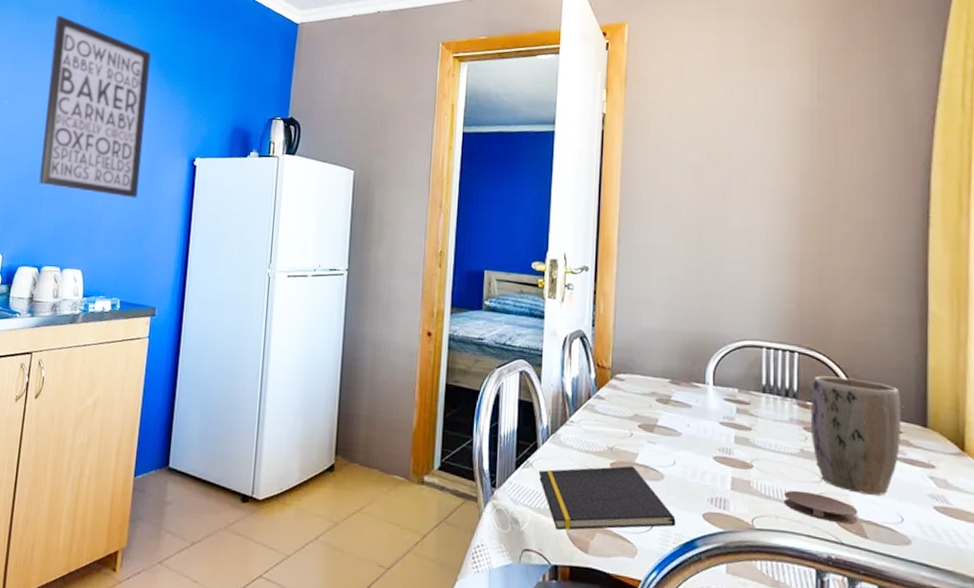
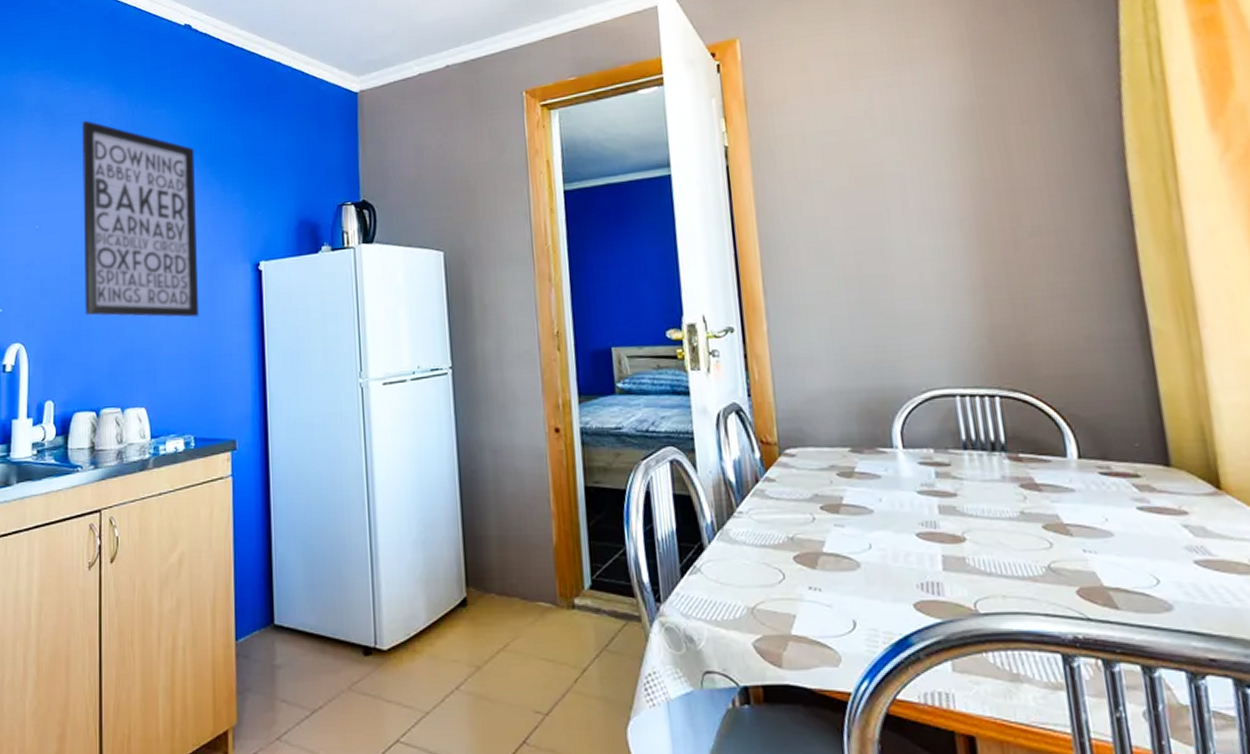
notepad: present [538,465,676,530] -> none [708,556,883,644]
coaster: present [783,490,858,524] -> none [1009,561,1104,595]
plant pot: present [810,376,902,496] -> none [1022,419,1142,556]

